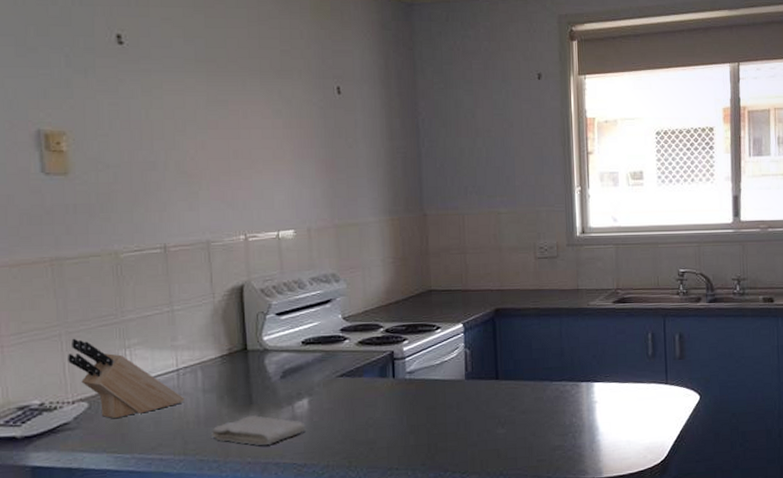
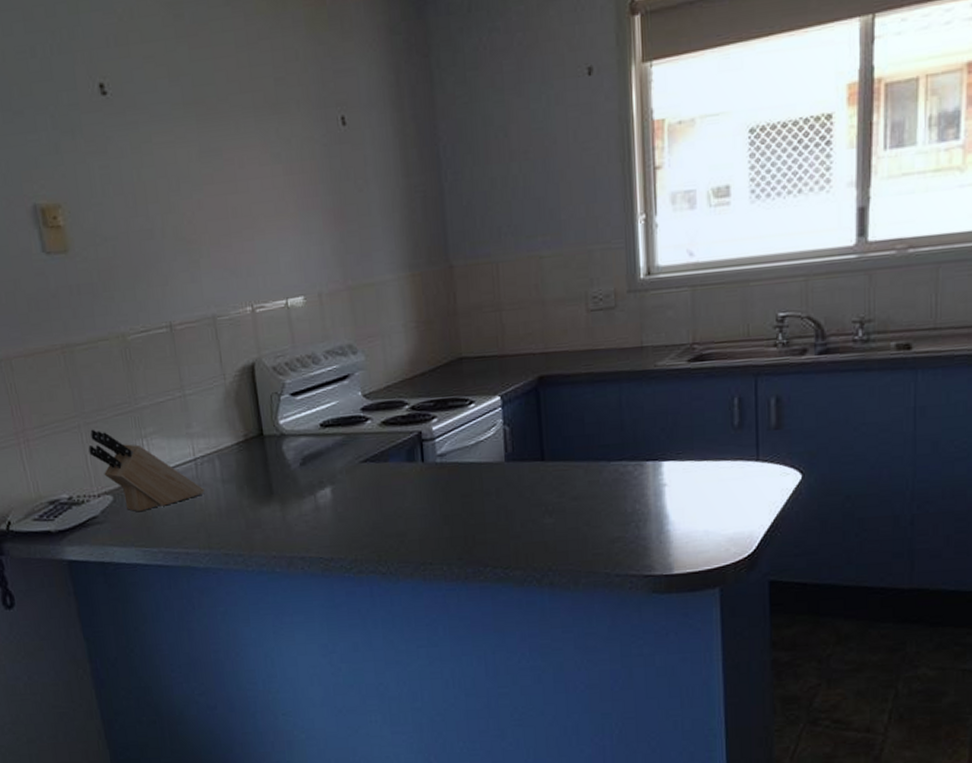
washcloth: present [210,415,306,446] -> none [233,506,330,539]

